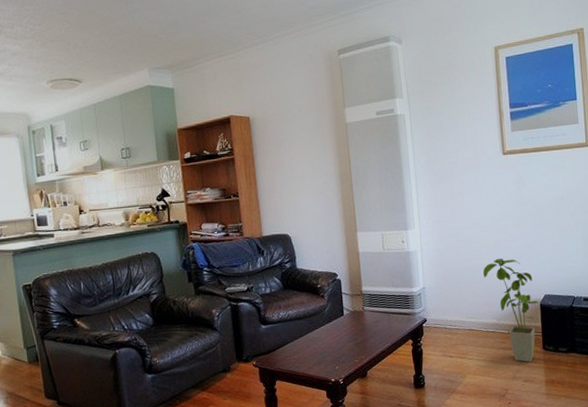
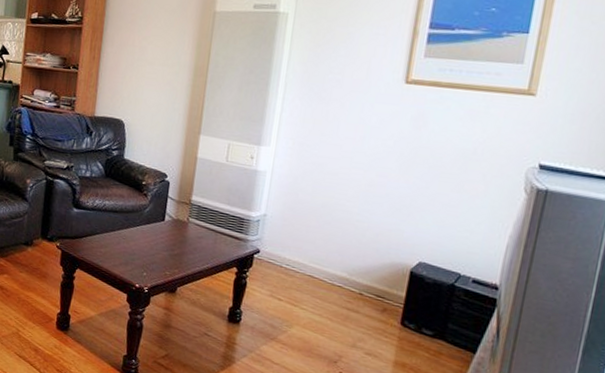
house plant: present [483,259,539,363] -> none [343,204,410,335]

